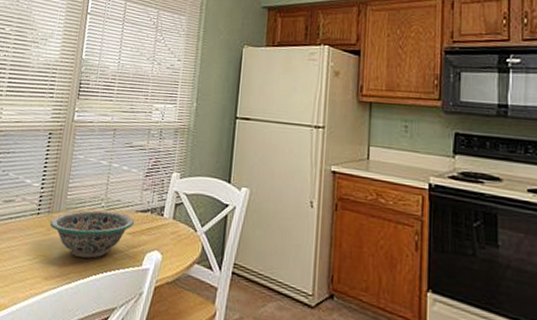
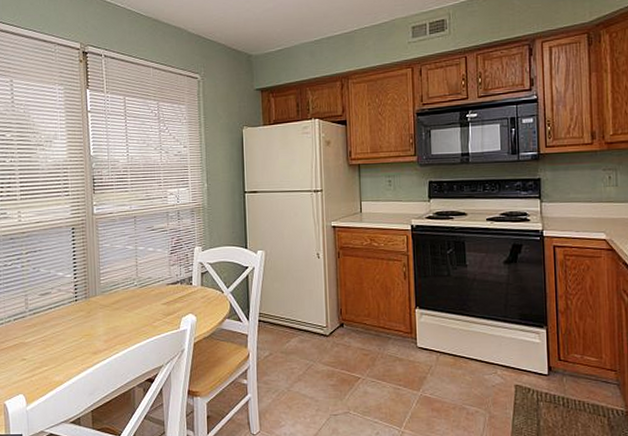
decorative bowl: present [49,210,135,259] -> none [89,288,167,331]

